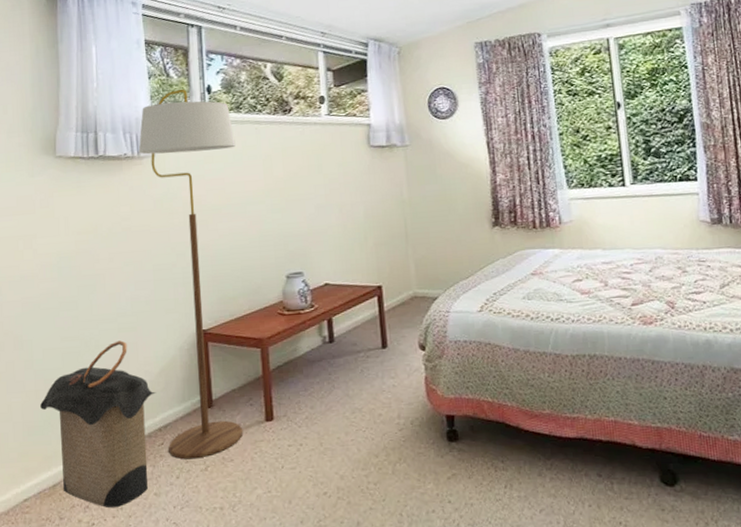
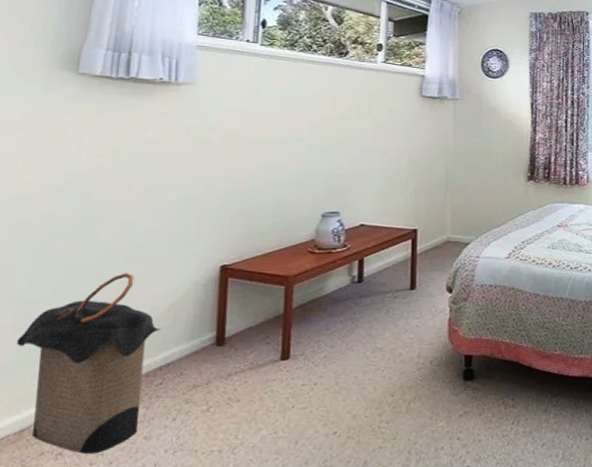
floor lamp: present [138,88,244,460] -> none [167,19,285,400]

